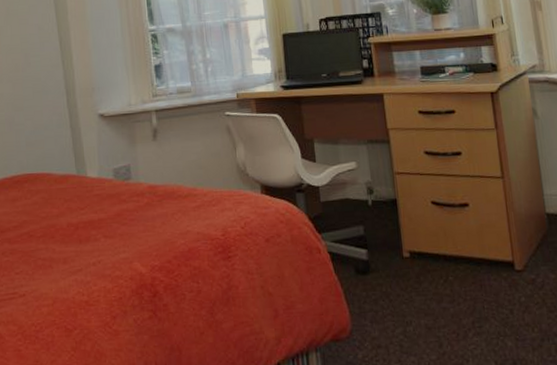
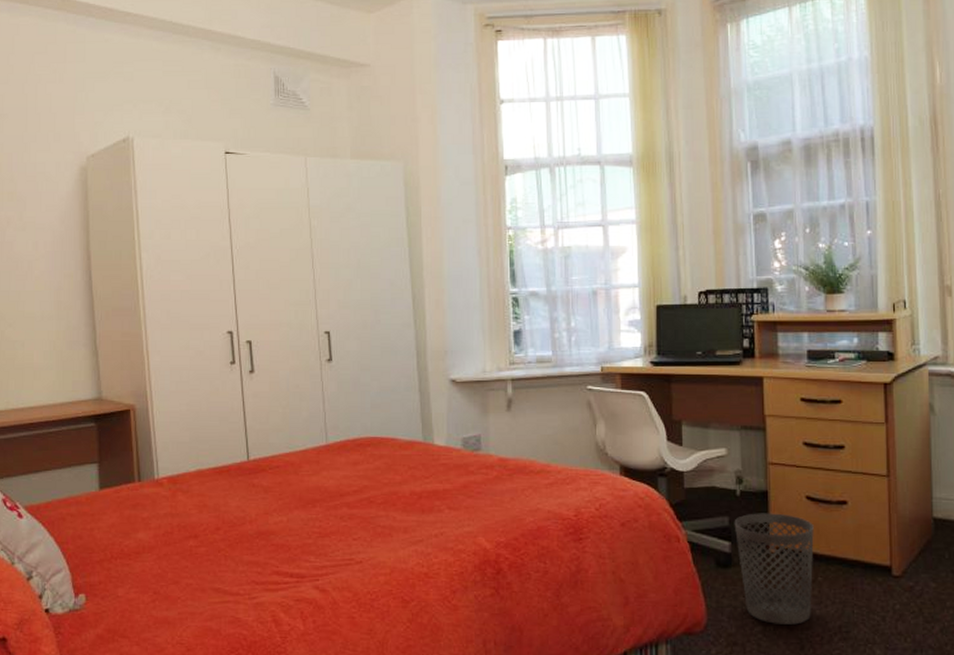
wastebasket: none [368,219,446,325] -> present [734,513,814,625]

